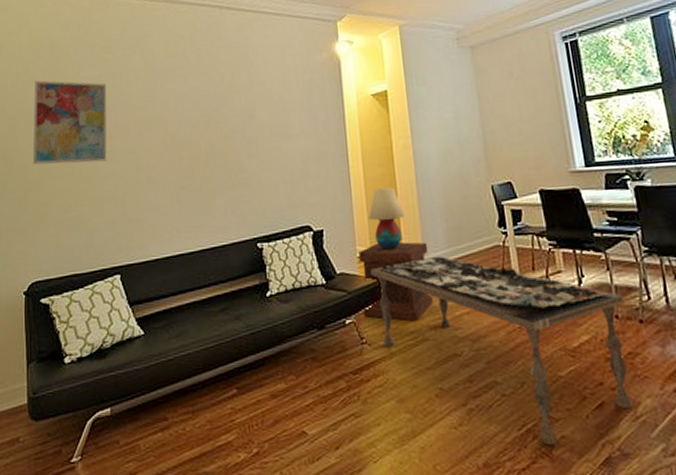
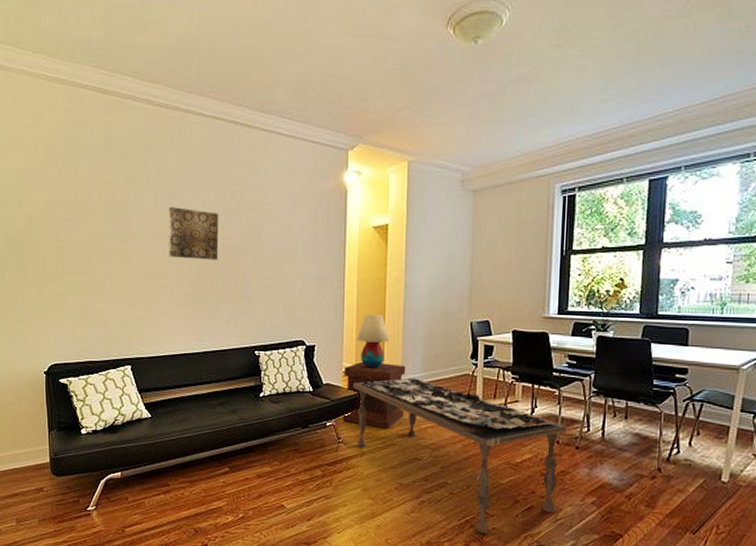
wall art: present [33,80,107,165] -> none [50,178,121,263]
wall art: none [157,96,211,149] -> present [168,207,219,260]

